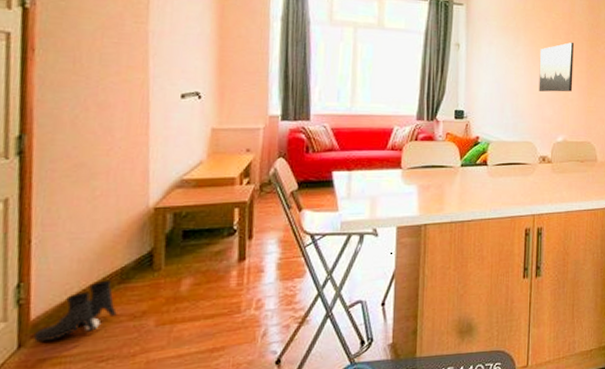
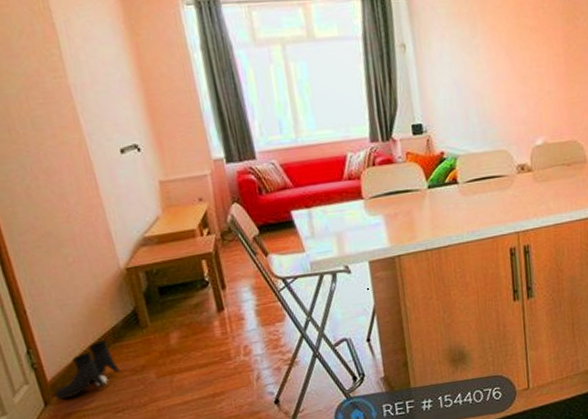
wall art: present [539,42,574,92] -> none [503,20,549,88]

